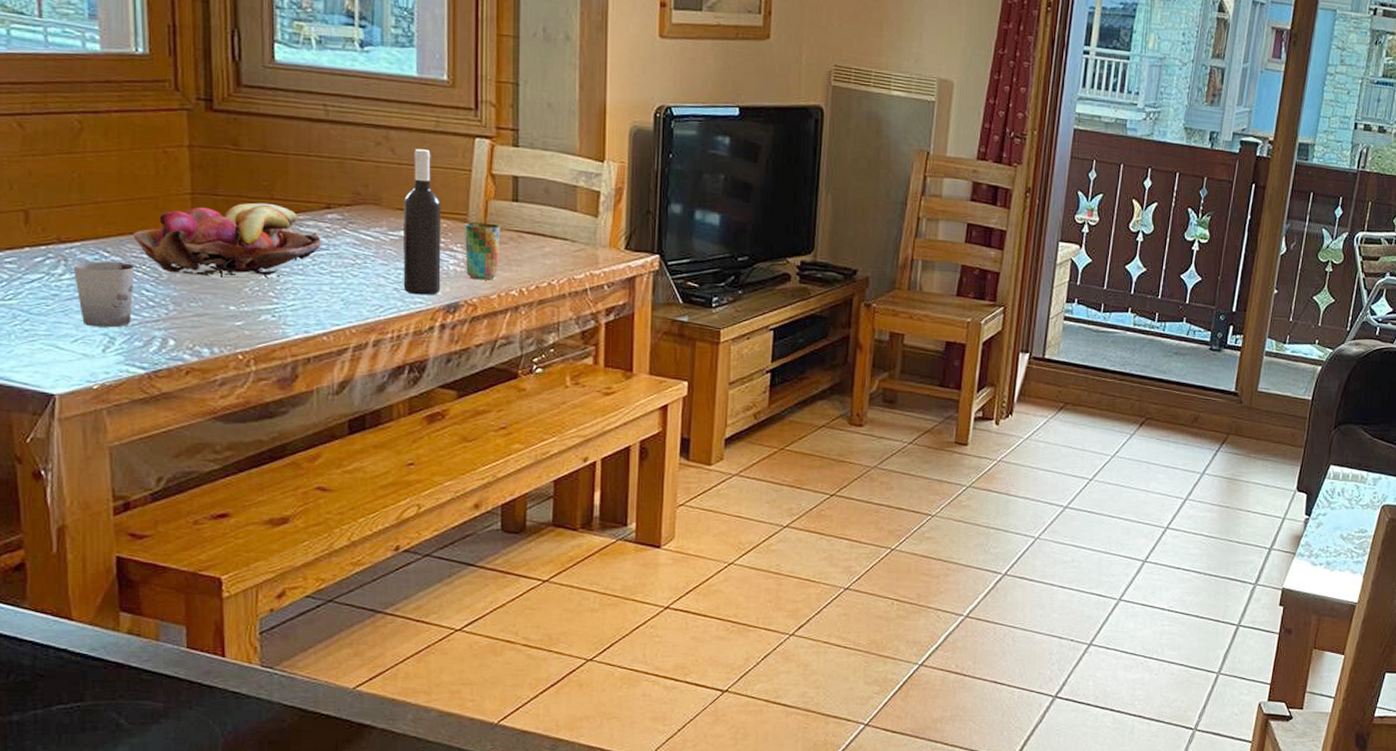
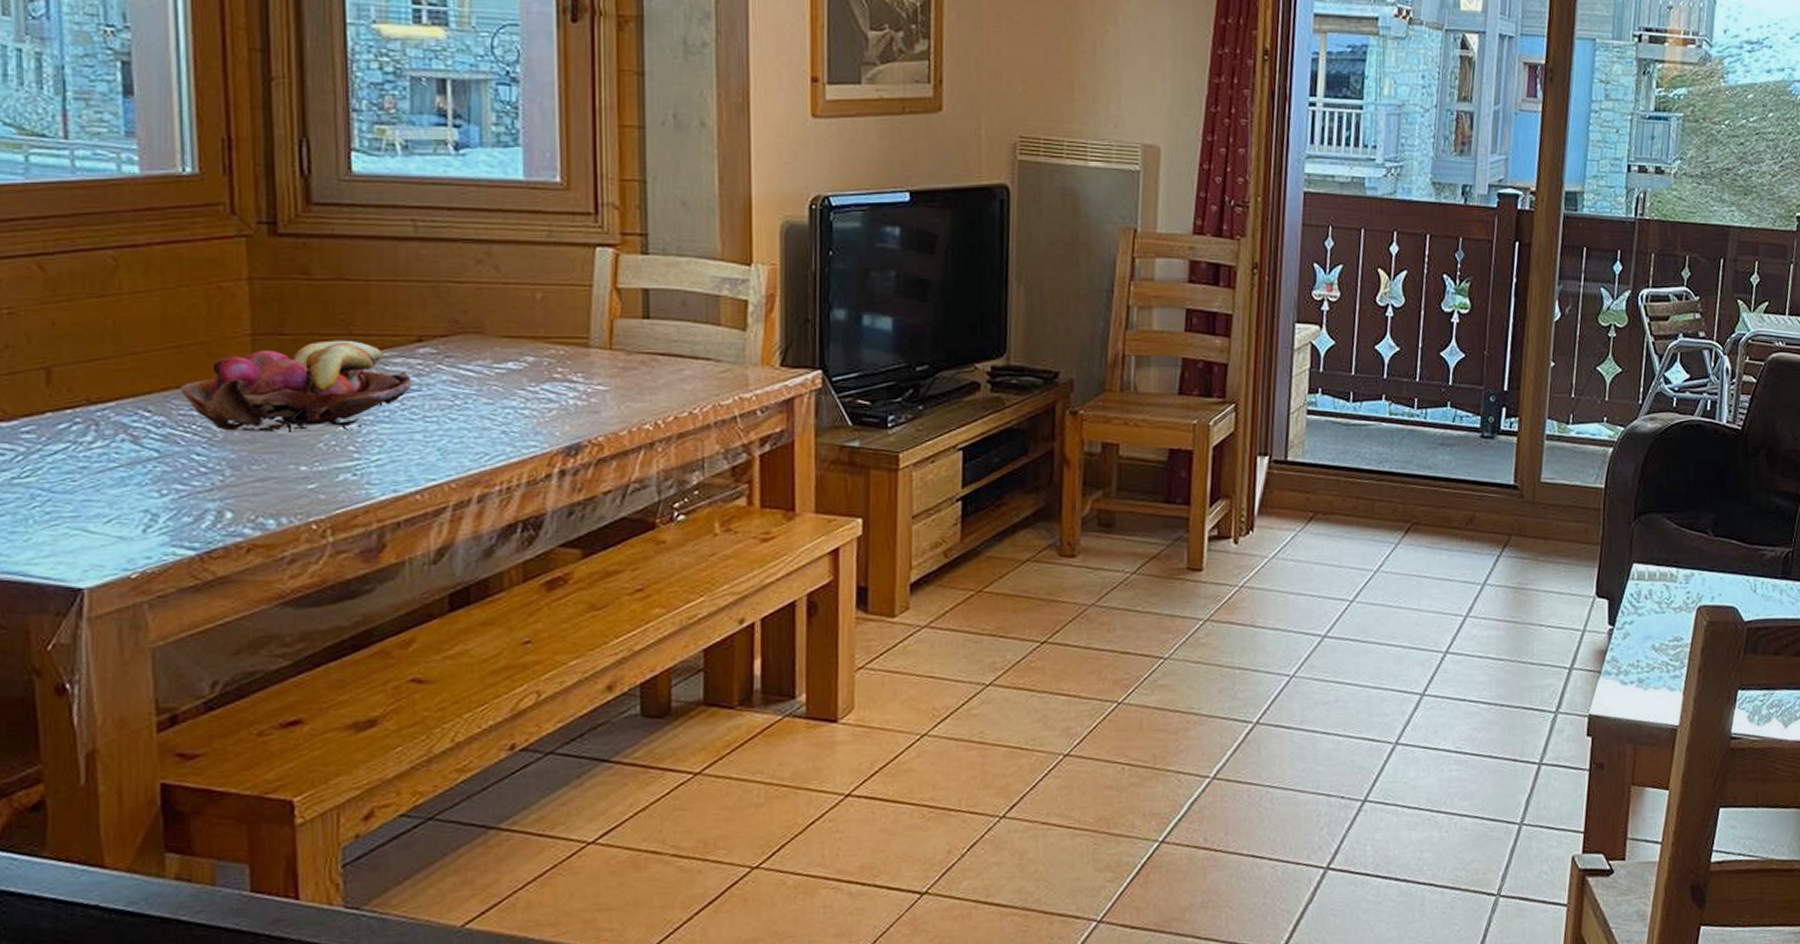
cup: present [73,261,135,328] -> none [106,422,183,503]
wine bottle: present [403,149,442,295] -> none [511,264,559,437]
cup: present [464,222,501,281] -> none [585,346,630,415]

